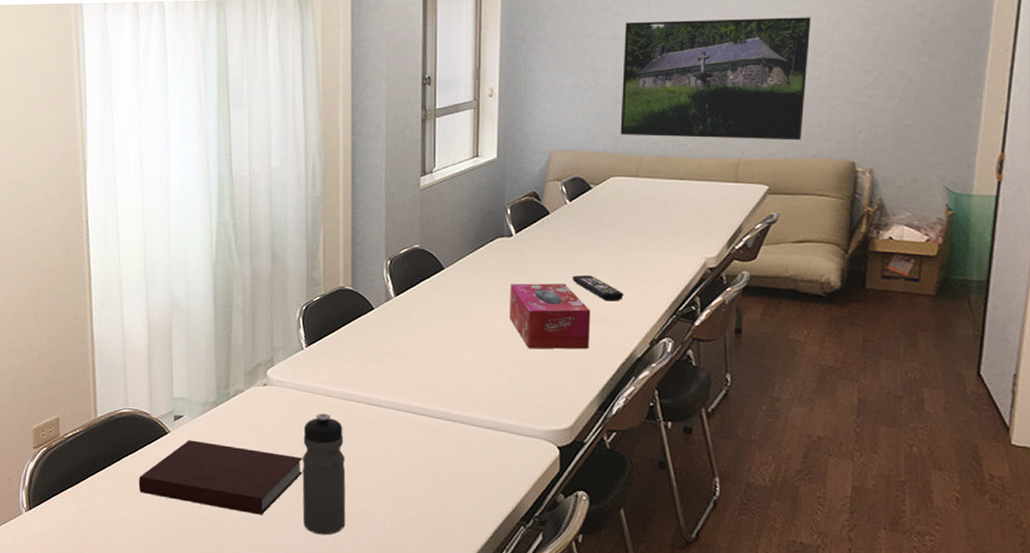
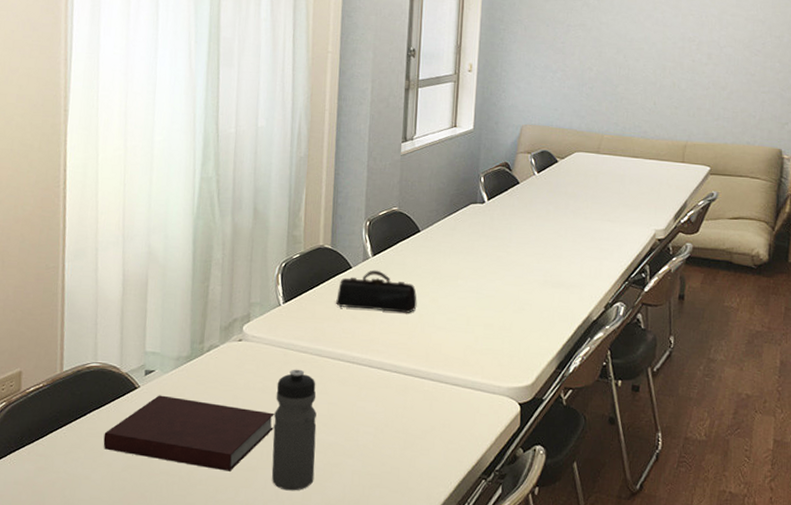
pencil case: none [359,310,444,354] -> present [336,270,417,313]
tissue box: present [510,283,591,349] -> none [479,247,553,311]
remote control: present [572,274,624,302] -> none [537,241,583,267]
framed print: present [620,17,811,140] -> none [585,13,749,128]

